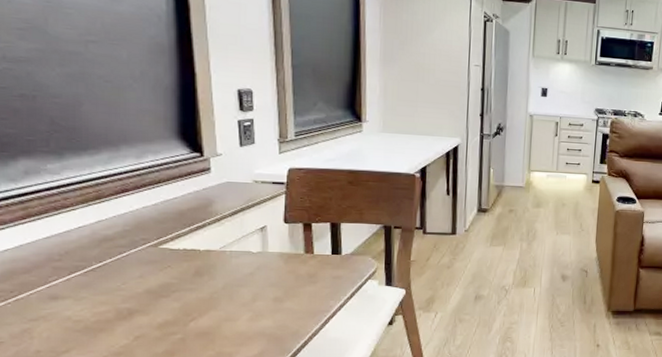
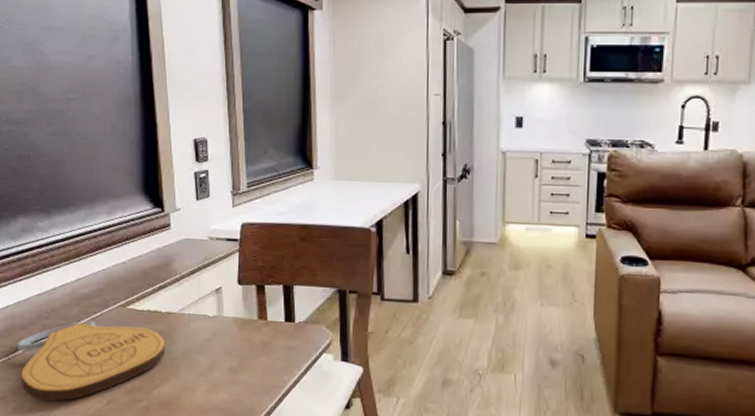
cutting board: none [18,262,204,343] -> present [17,321,166,401]

